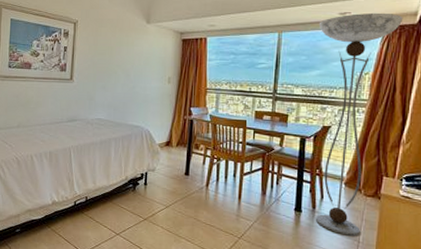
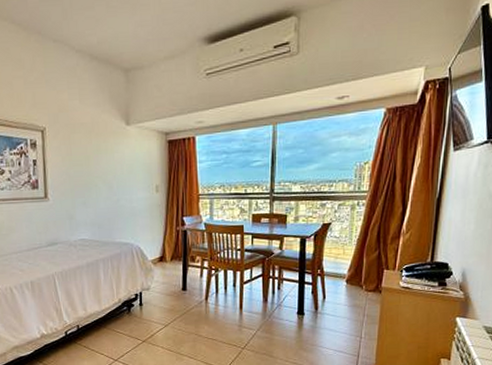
floor lamp: present [315,12,404,236] -> none [317,93,404,333]

